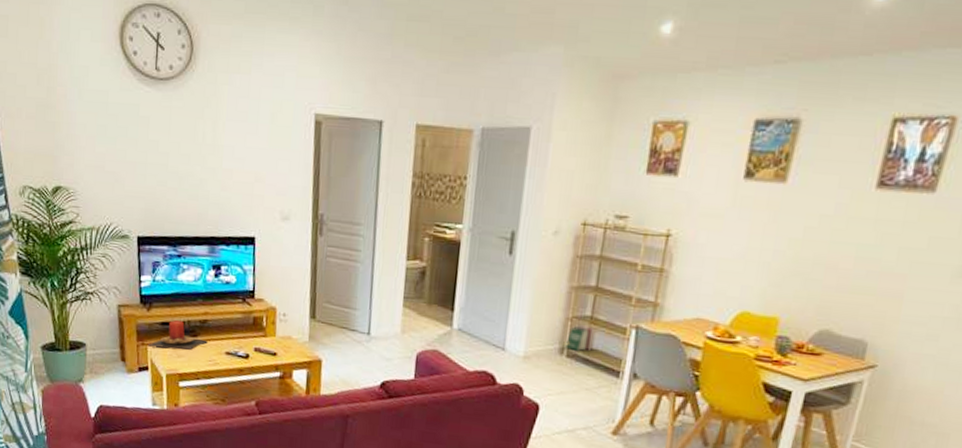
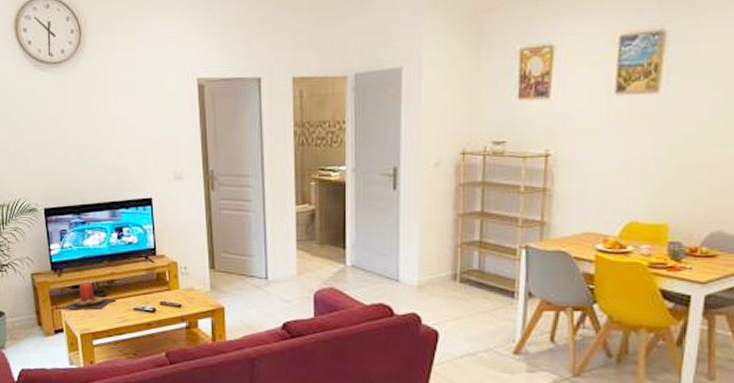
books: present [566,325,595,352] -> none [458,250,486,277]

